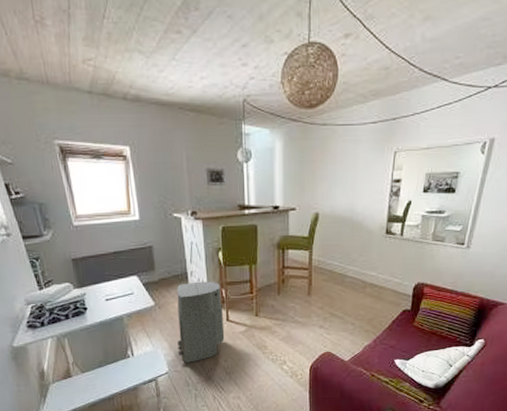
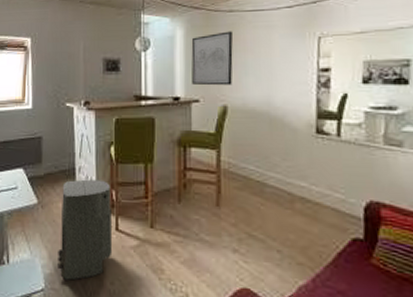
wall art: none [289,144,325,195] -> present [191,31,233,86]

